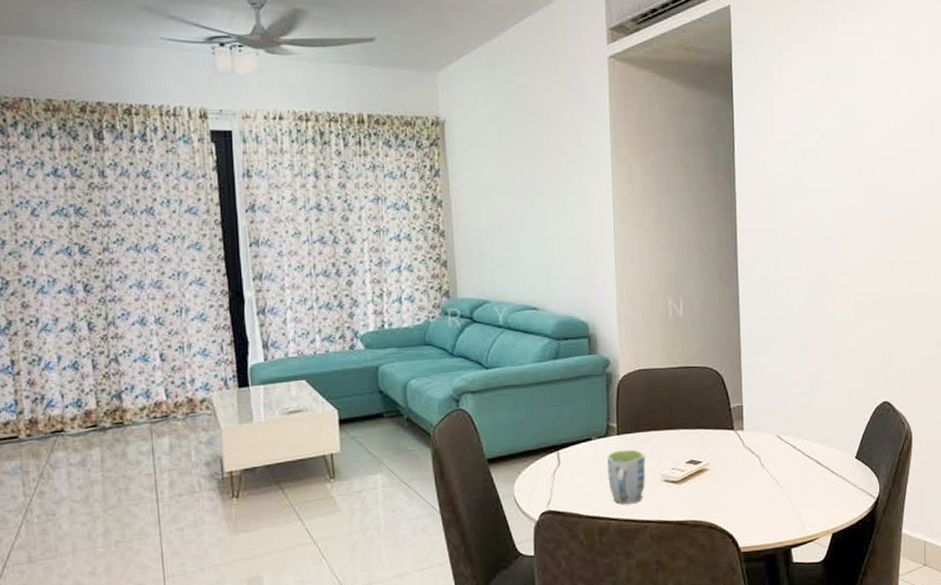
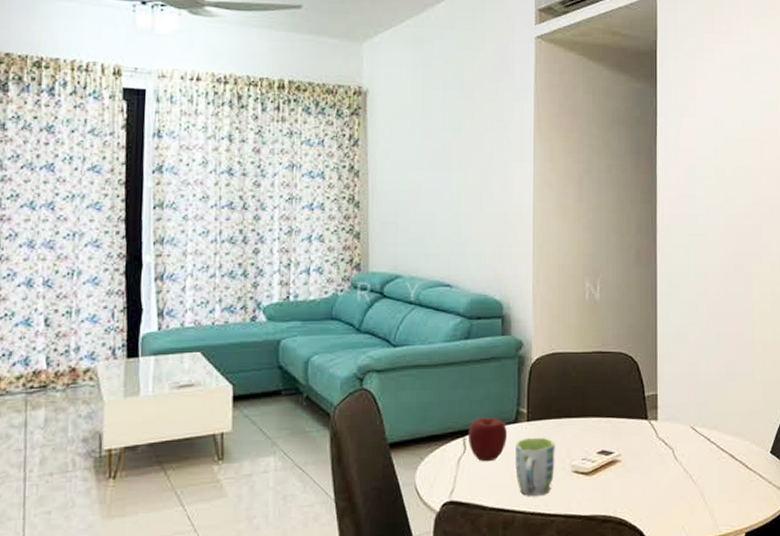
apple: none [561,432,599,474] -> present [467,418,507,462]

